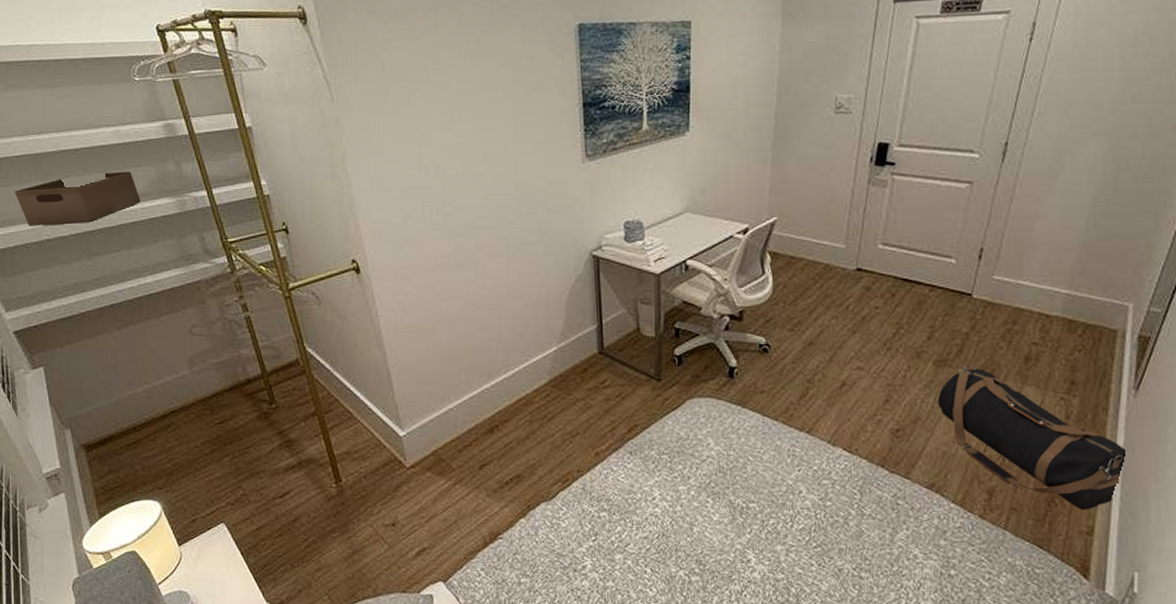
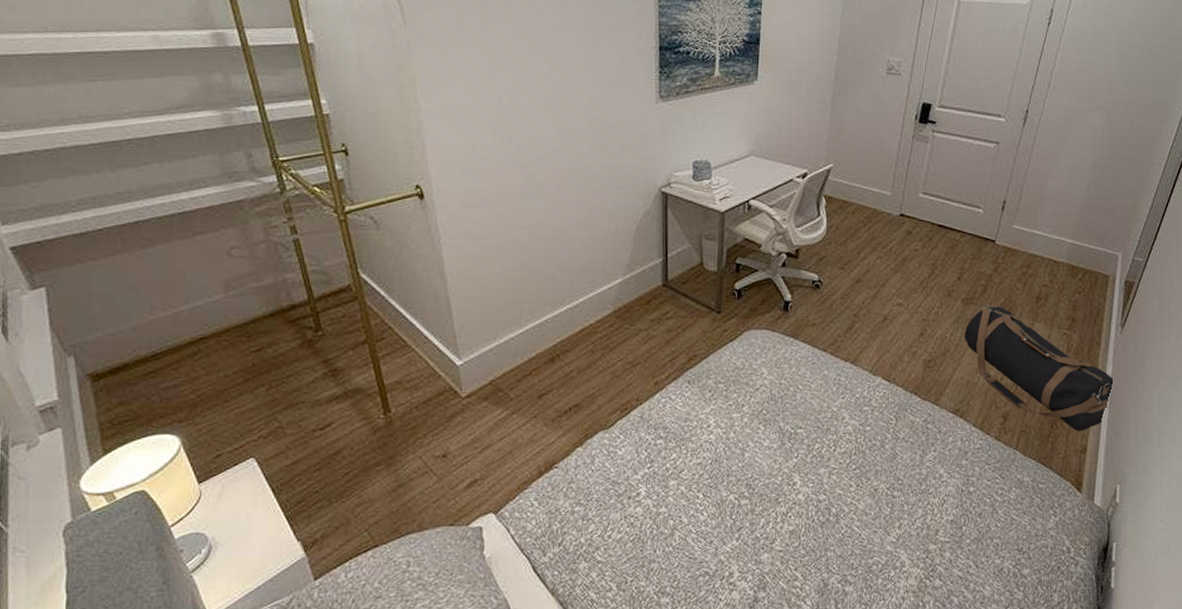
storage basket: present [14,171,141,226] -> none [24,79,180,133]

